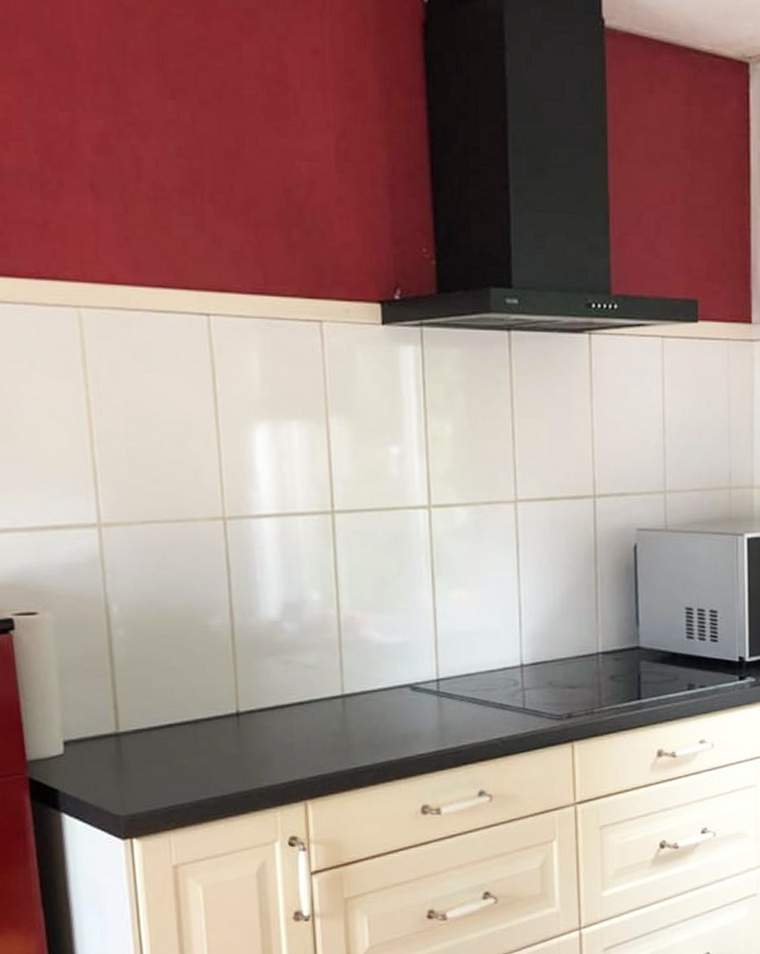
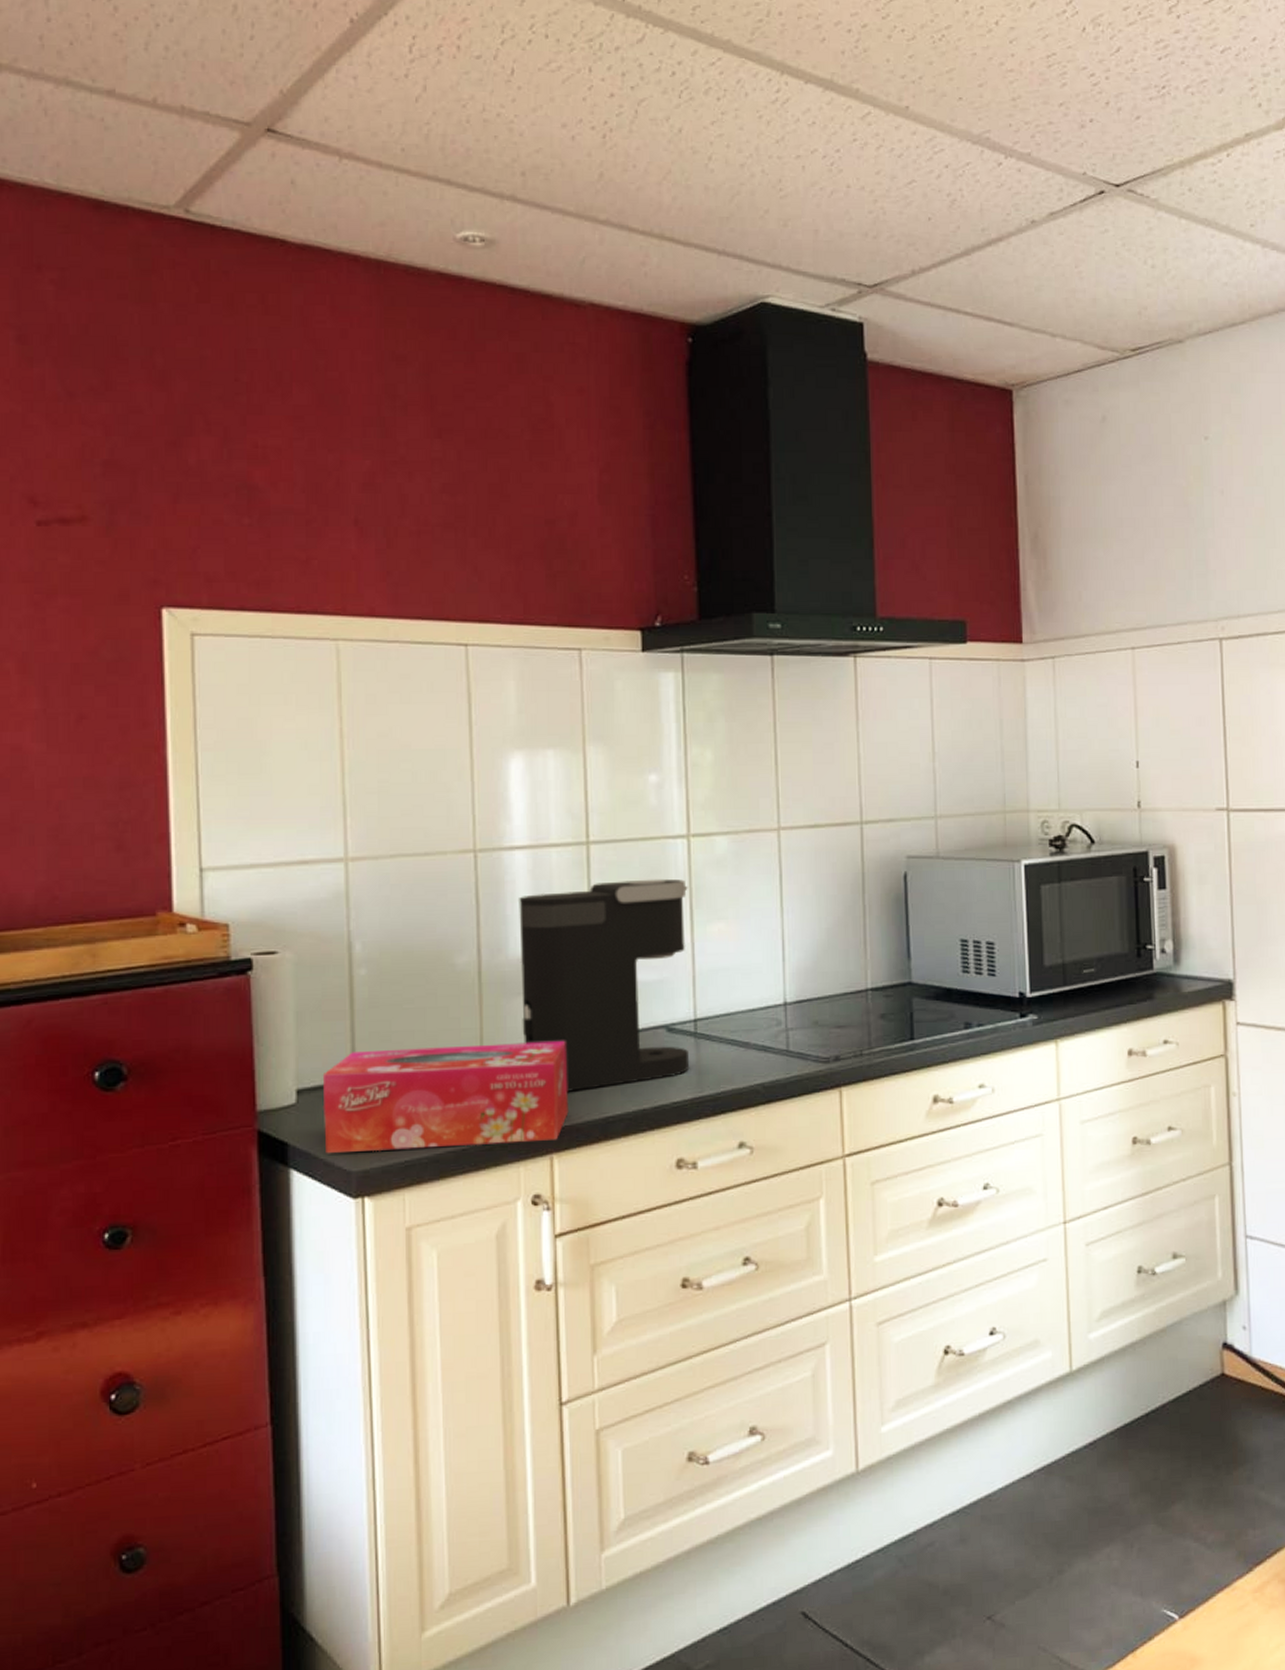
tissue box: none [87,698,321,800] -> present [322,1041,569,1154]
coffee maker: none [268,547,433,744] -> present [519,878,690,1092]

